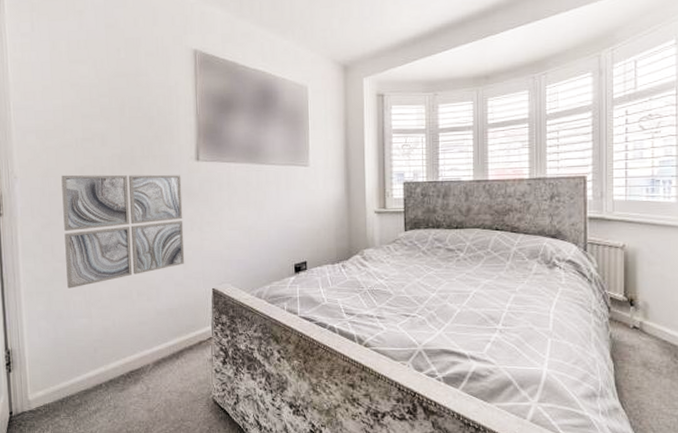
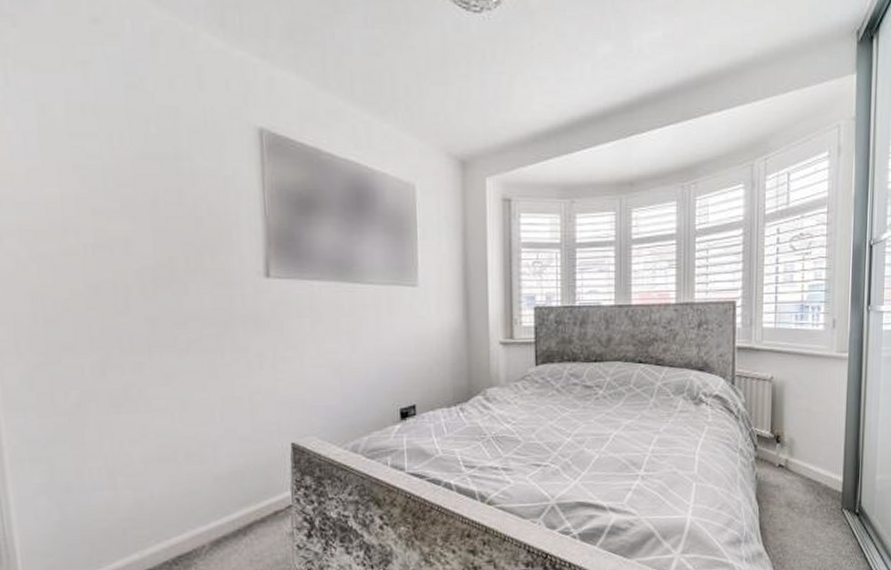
wall art: present [61,174,185,289] -> none [62,294,253,452]

